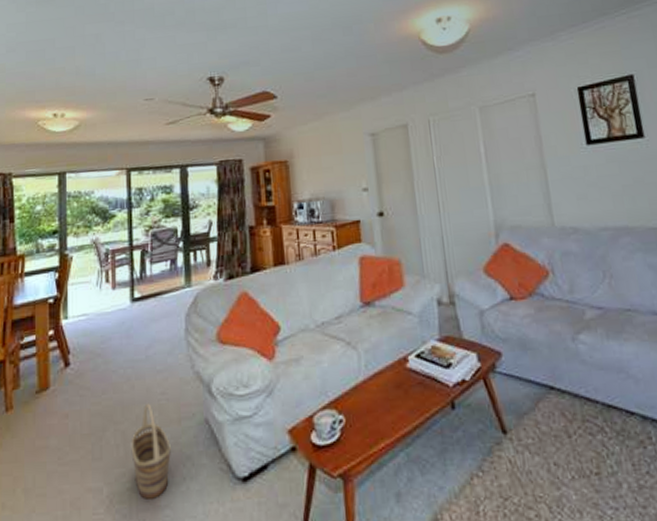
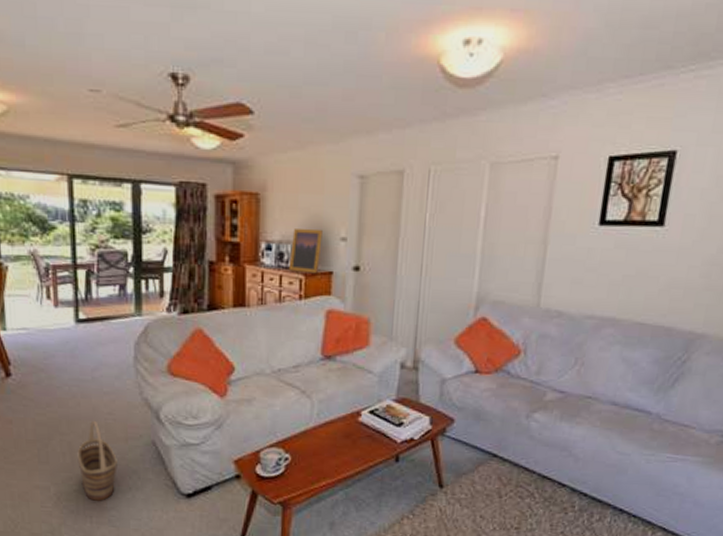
picture frame: none [320,185,347,225] -> present [288,229,323,274]

